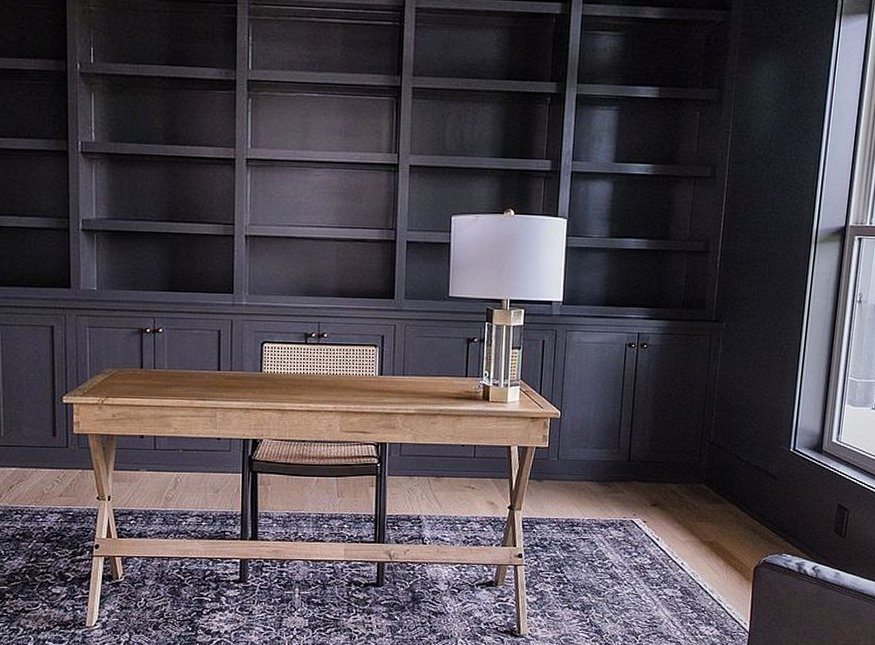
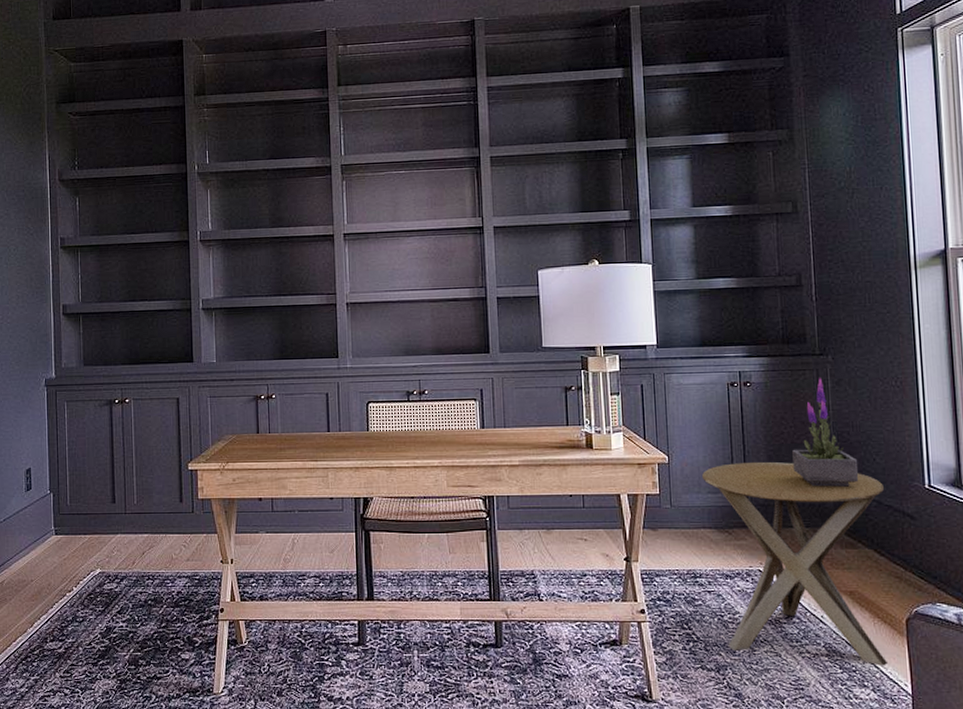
side table: none [590,420,755,607] -> present [701,461,889,666]
potted plant: none [675,344,735,447] -> present [792,378,859,487]

